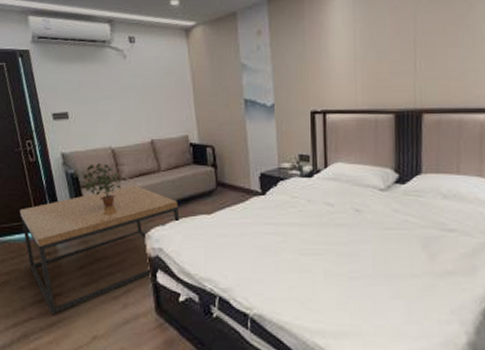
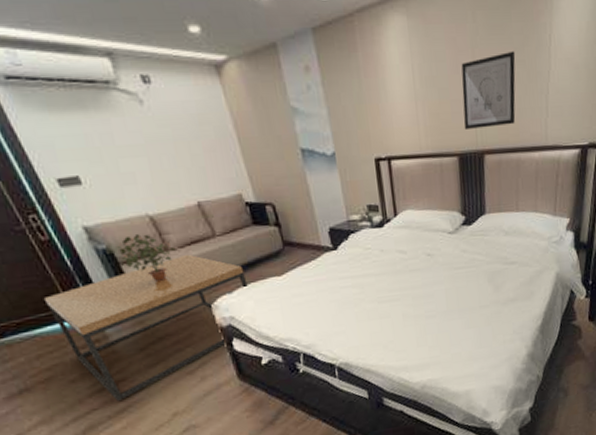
wall art: none [402,17,459,90] -> present [461,50,516,131]

